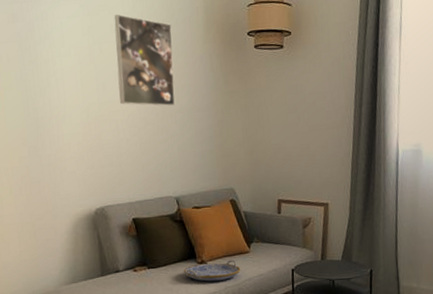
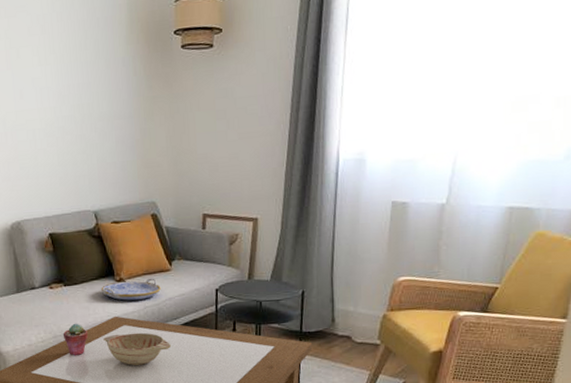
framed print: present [114,14,175,107] -> none [32,15,95,114]

